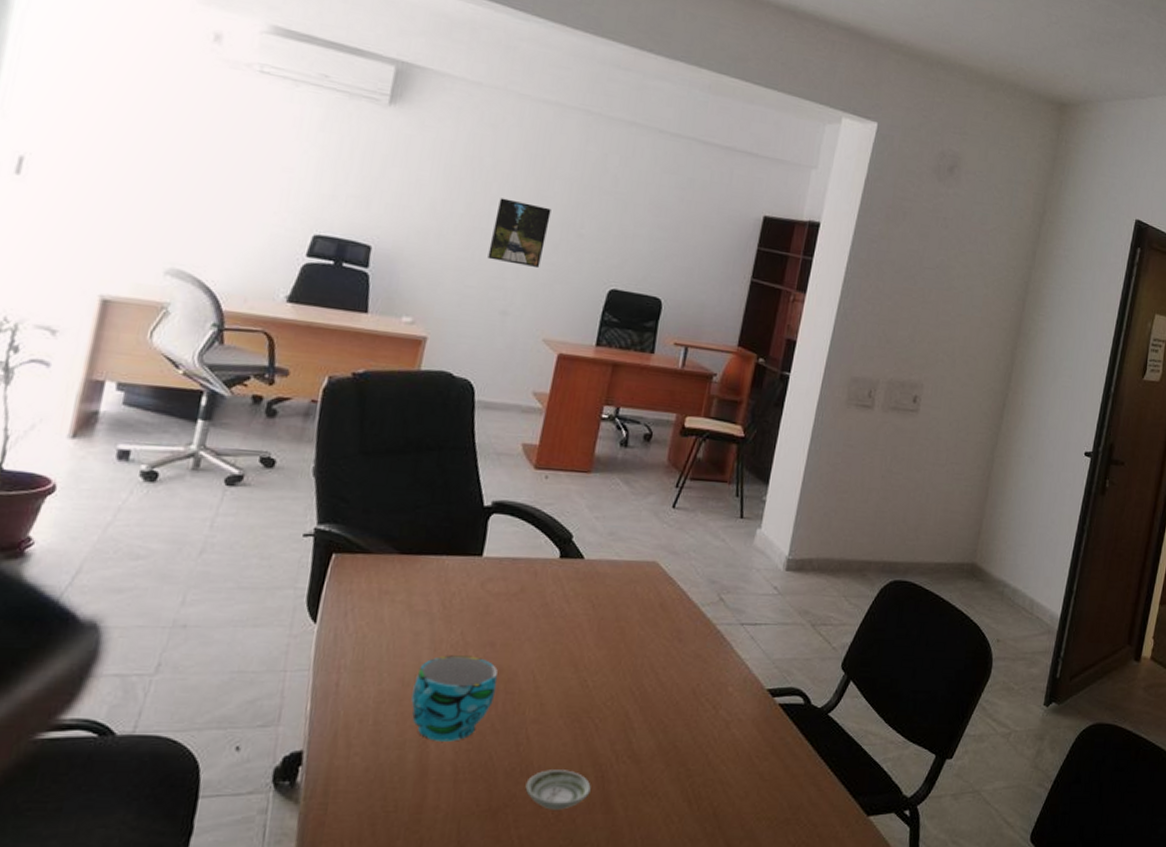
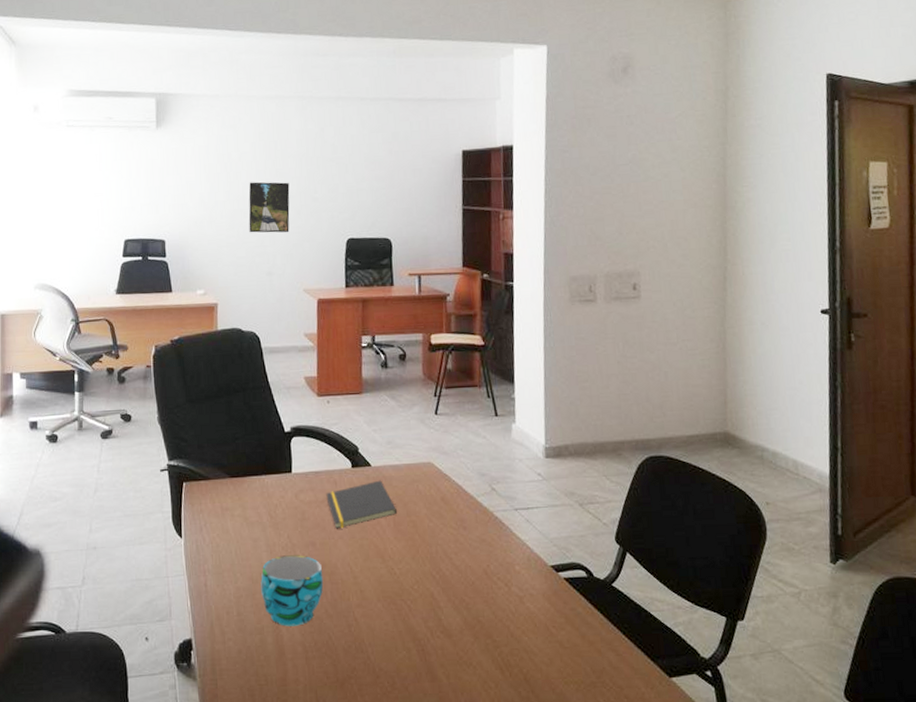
notepad: none [520,576,605,629] -> present [326,480,398,529]
saucer: present [525,770,591,810] -> none [362,645,415,680]

